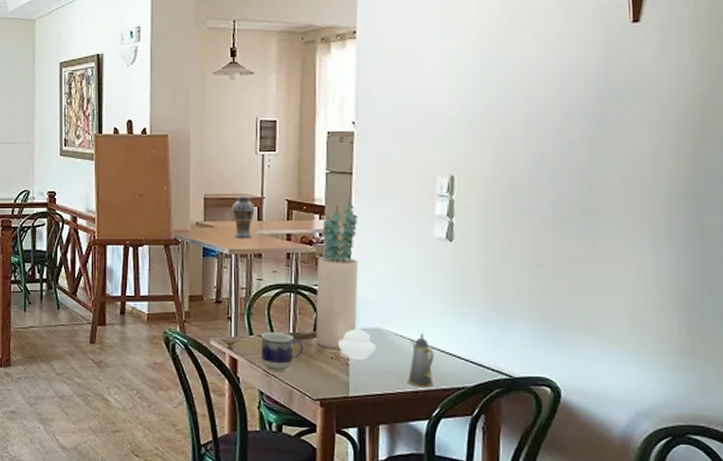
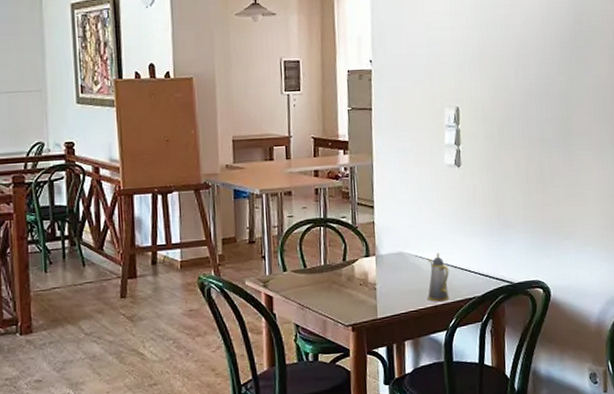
vase: present [231,195,255,238] -> none [260,135,283,178]
cup: present [261,332,304,371] -> none [294,265,335,303]
vase: present [315,197,358,351] -> none [343,131,382,277]
sugar bowl: present [338,326,376,360] -> none [365,252,399,284]

